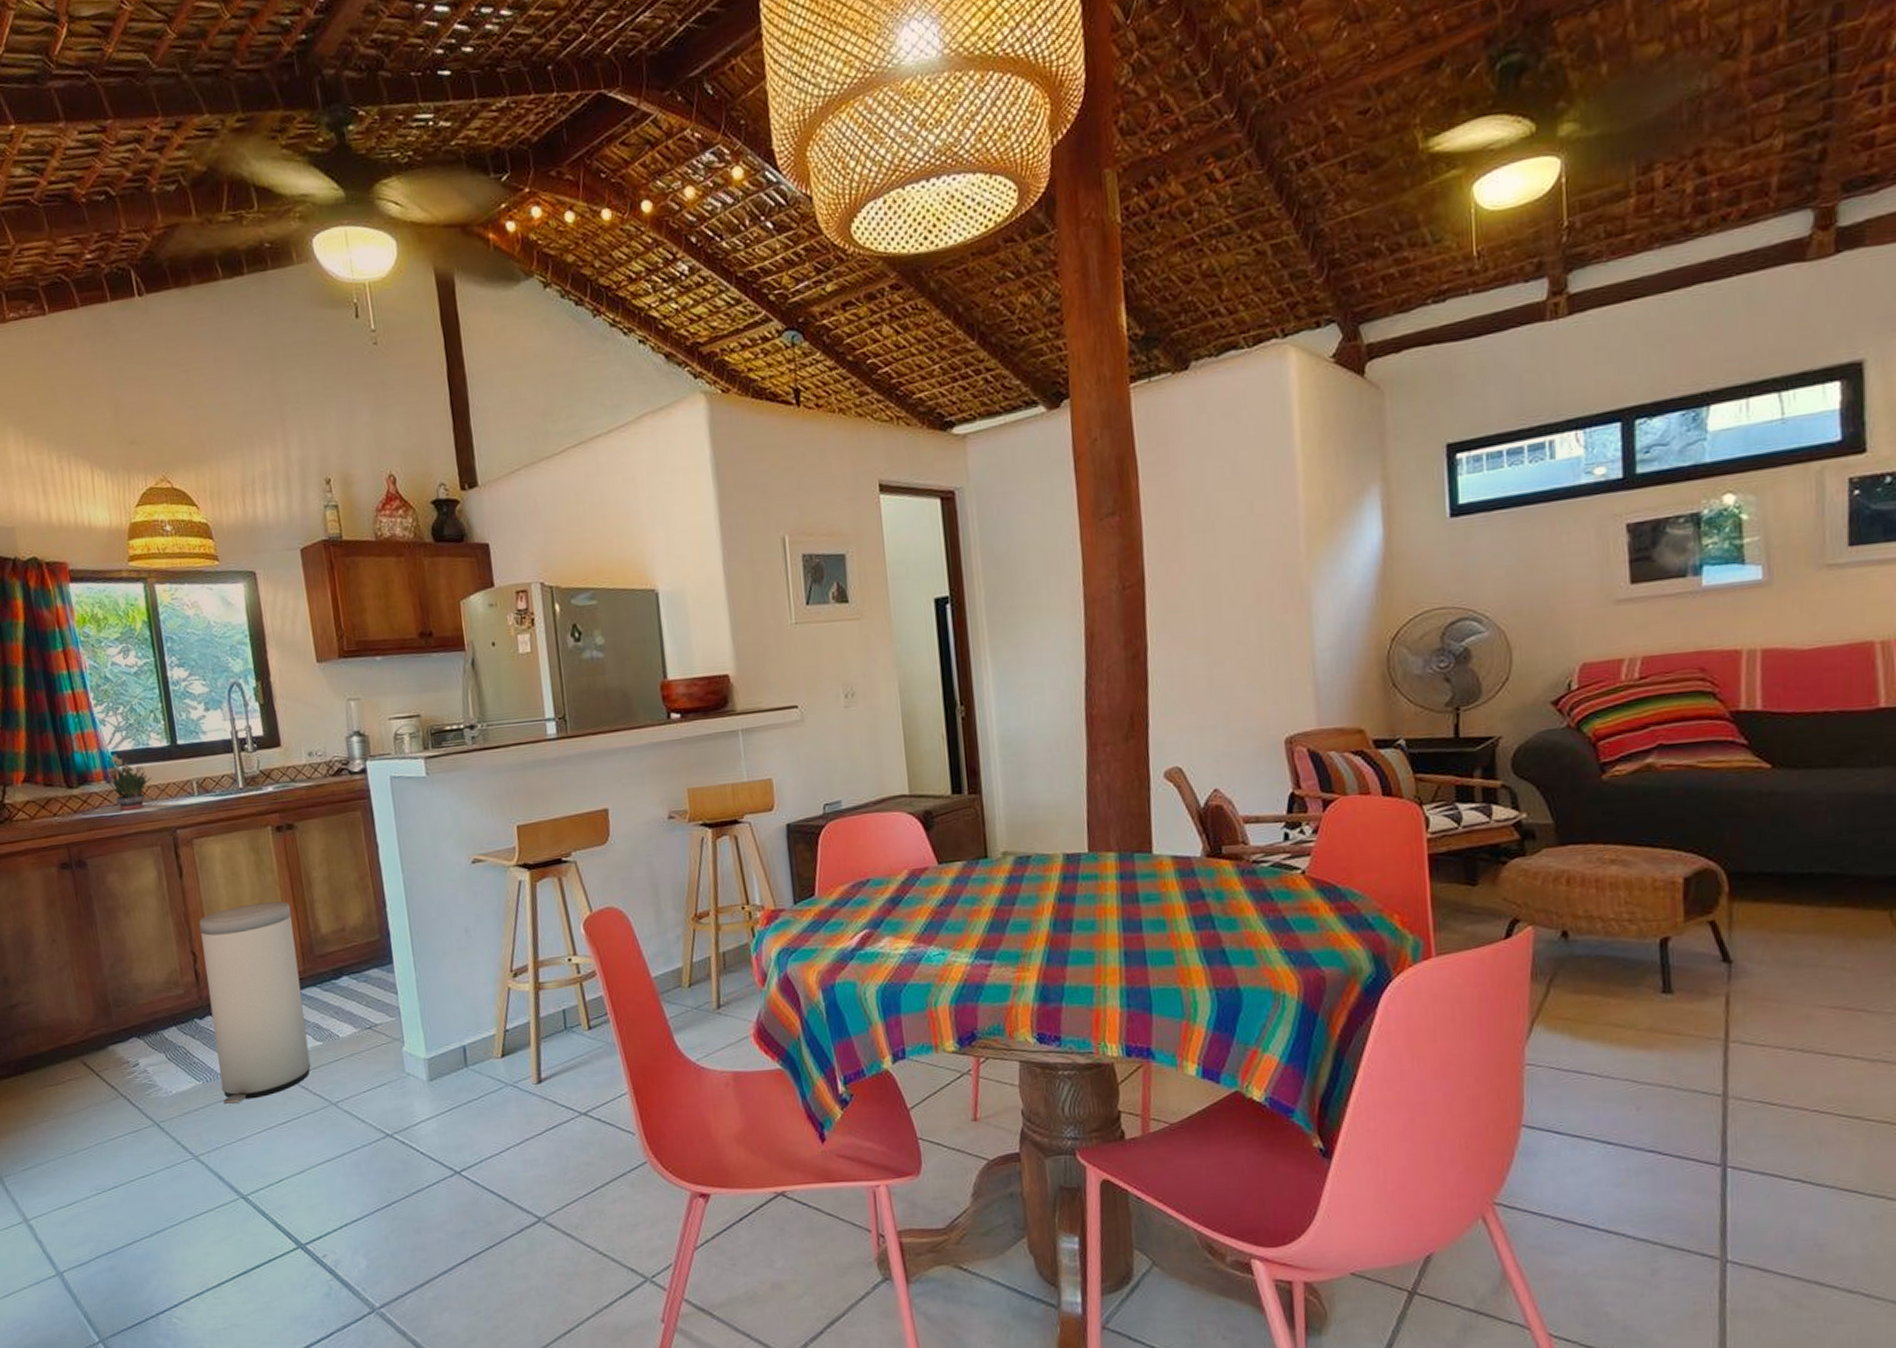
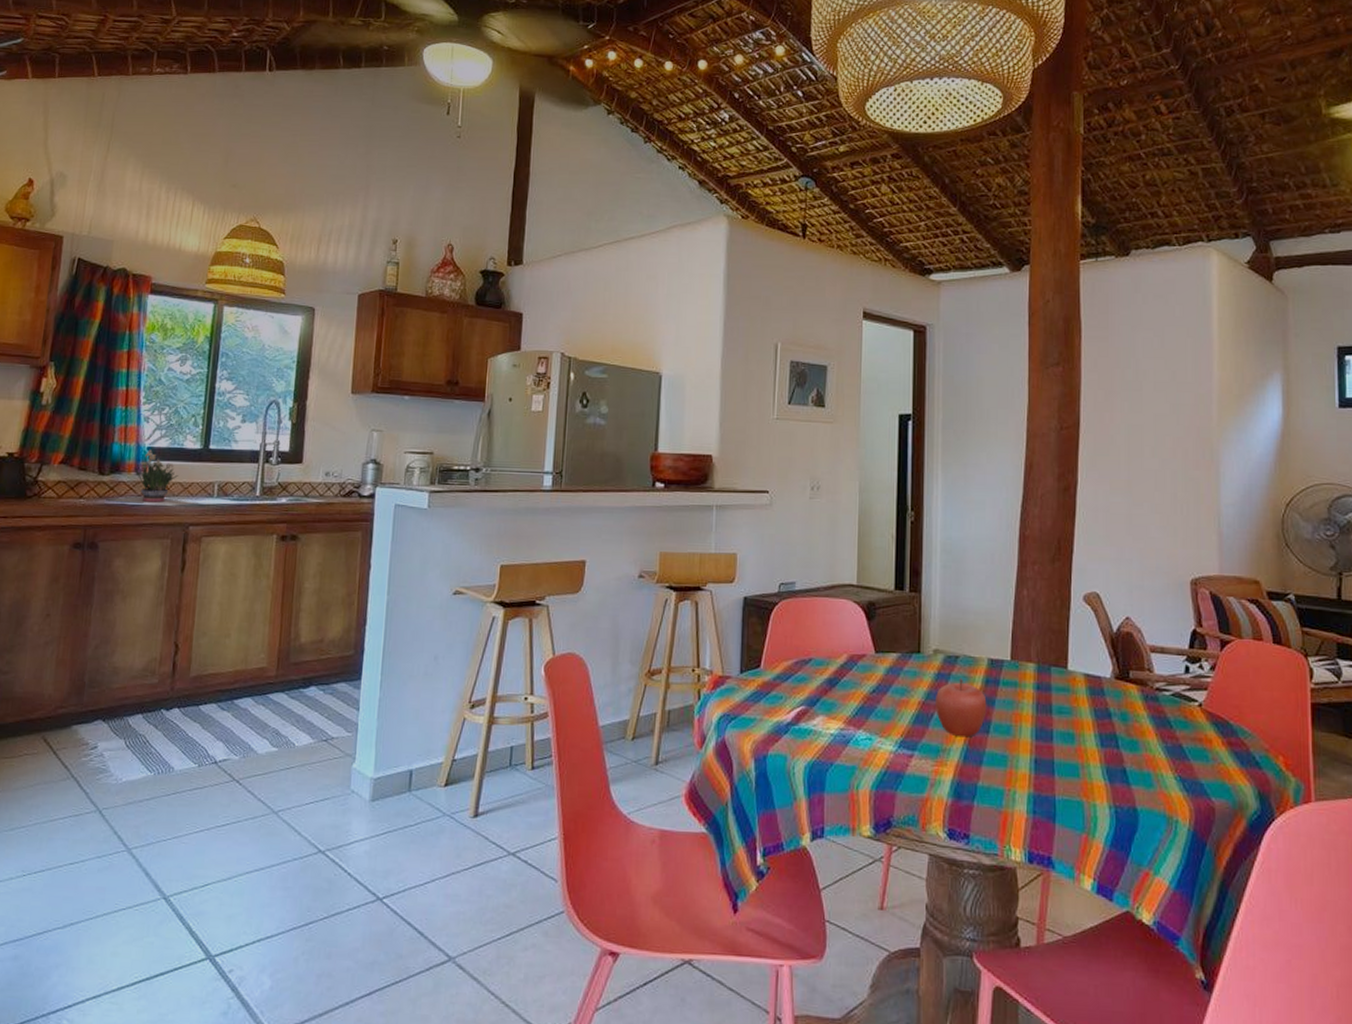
pedal bin: present [199,901,311,1105] -> none [169,605,278,801]
fruit: none [1009,878,1067,940] -> present [936,678,987,737]

